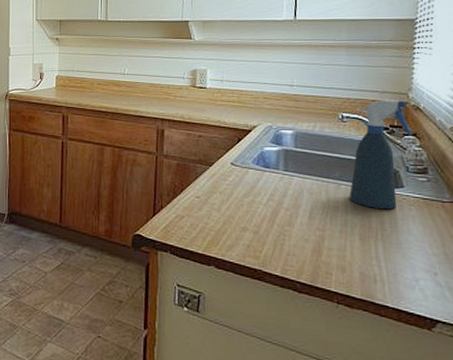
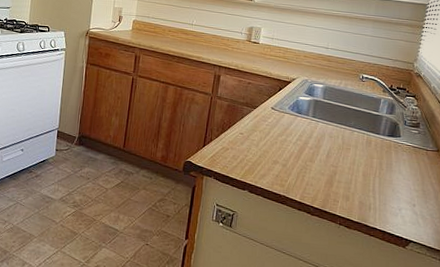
spray bottle: present [349,100,413,210] -> none [360,66,413,154]

